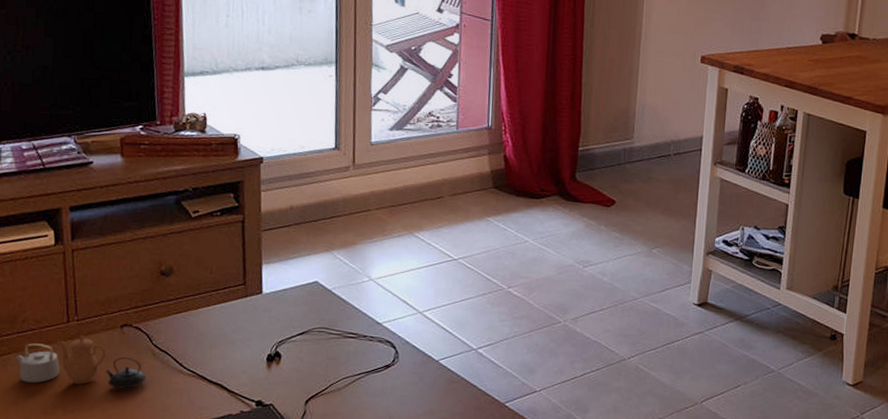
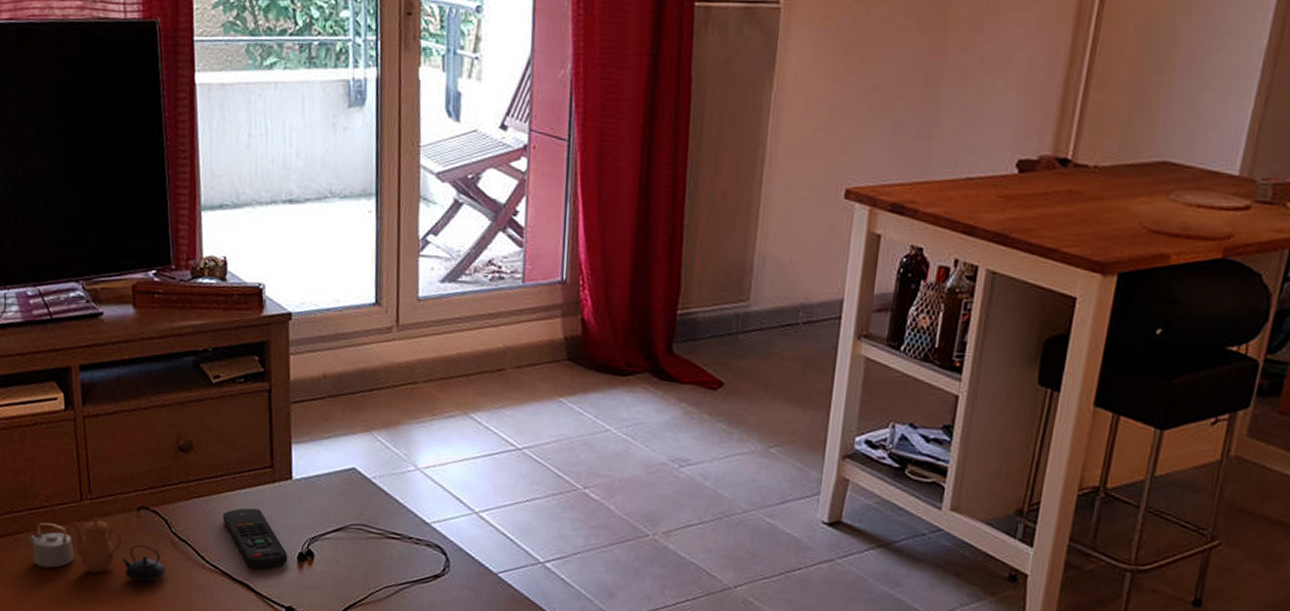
remote control: none [200,320,258,371] -> present [223,508,288,569]

